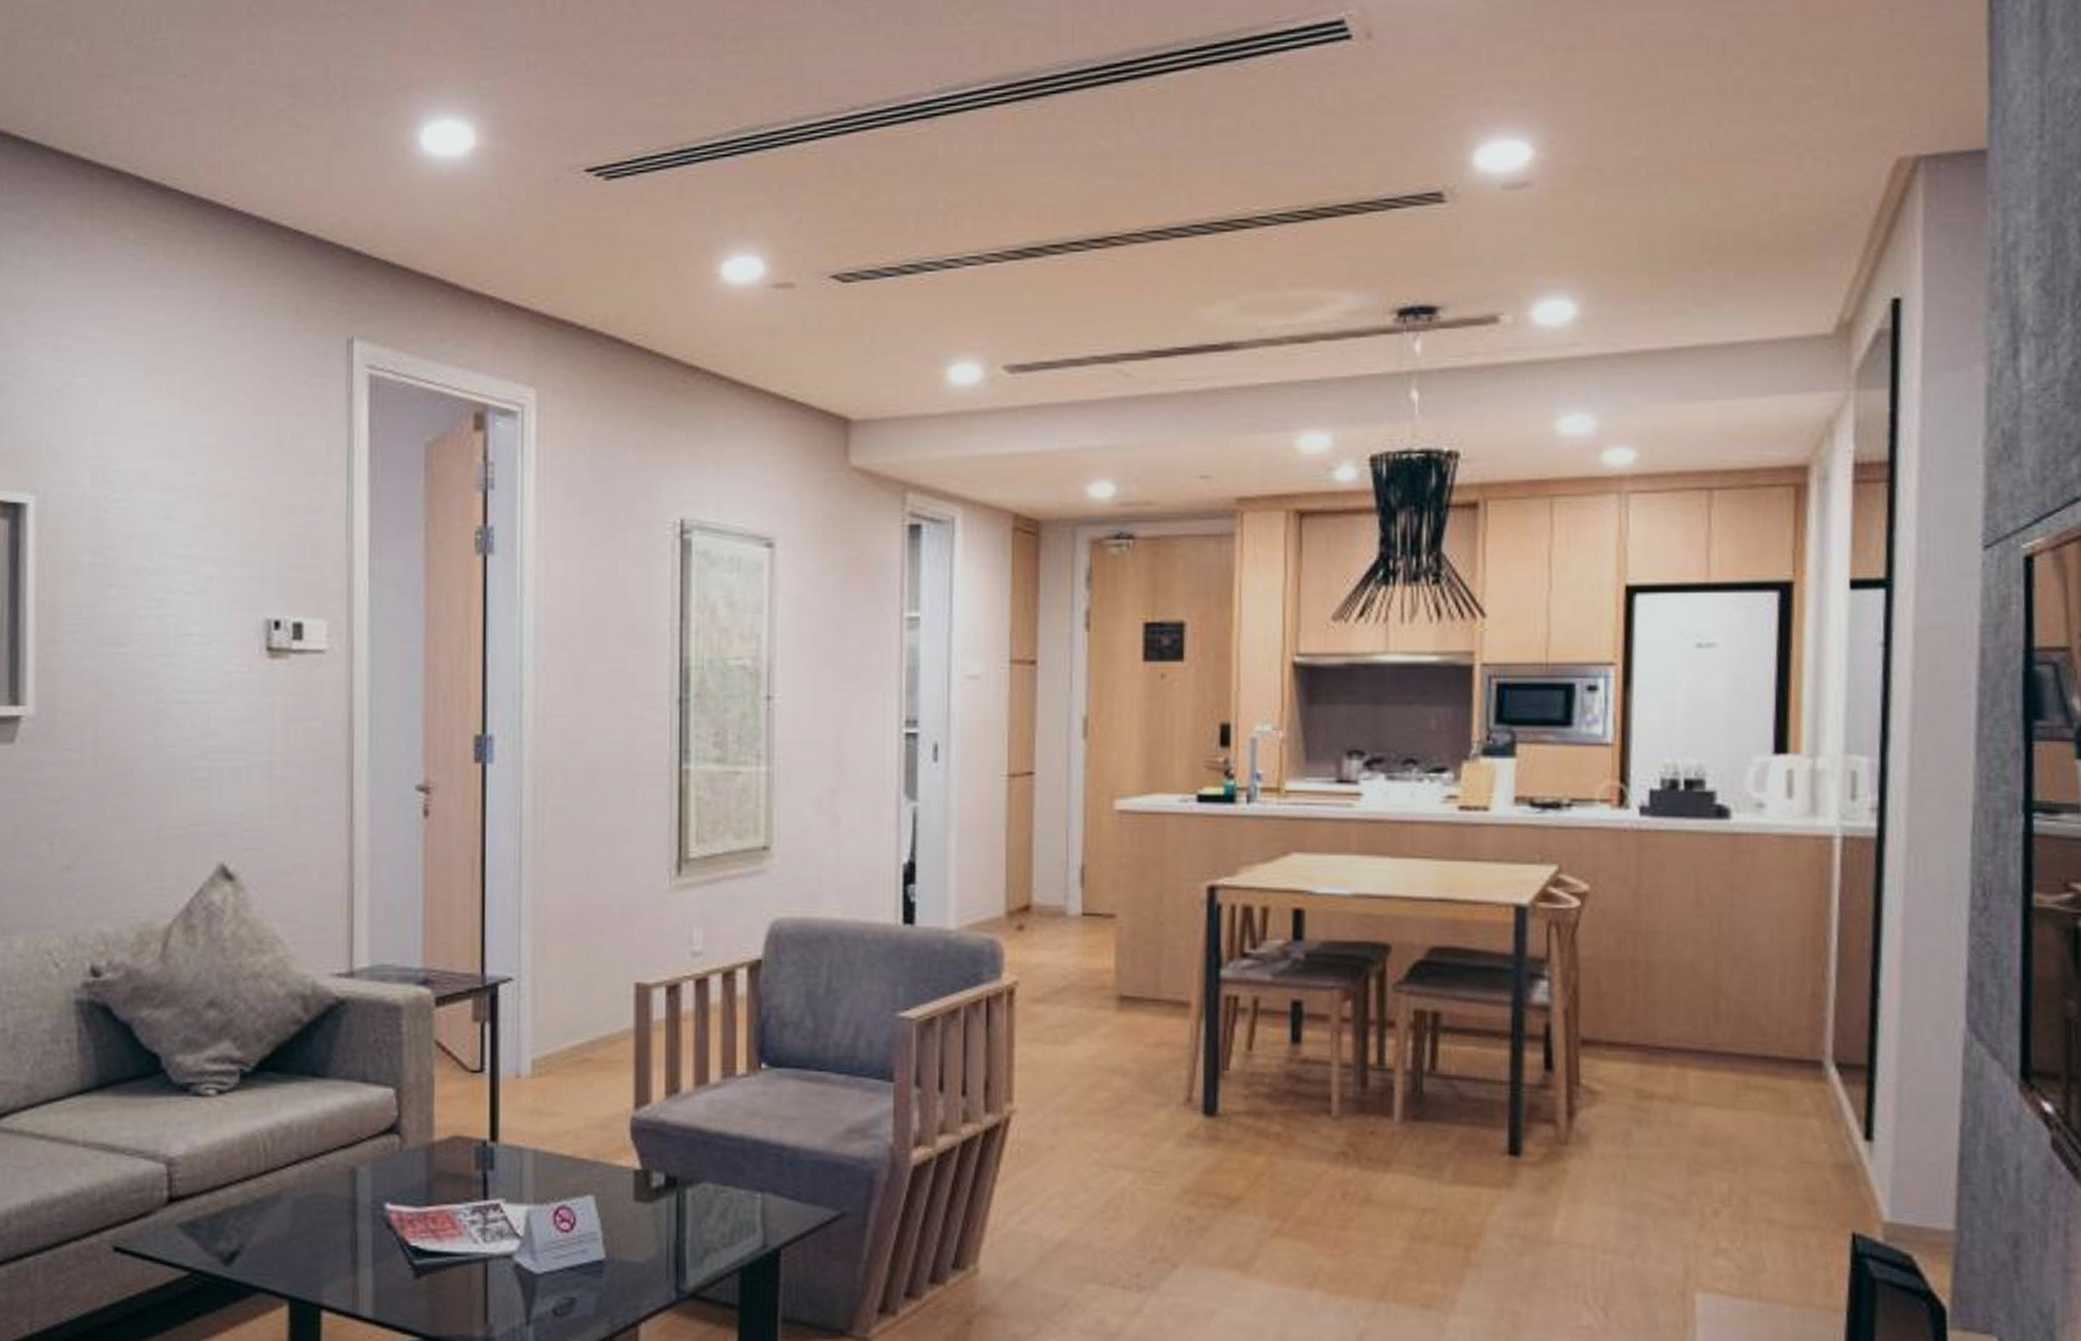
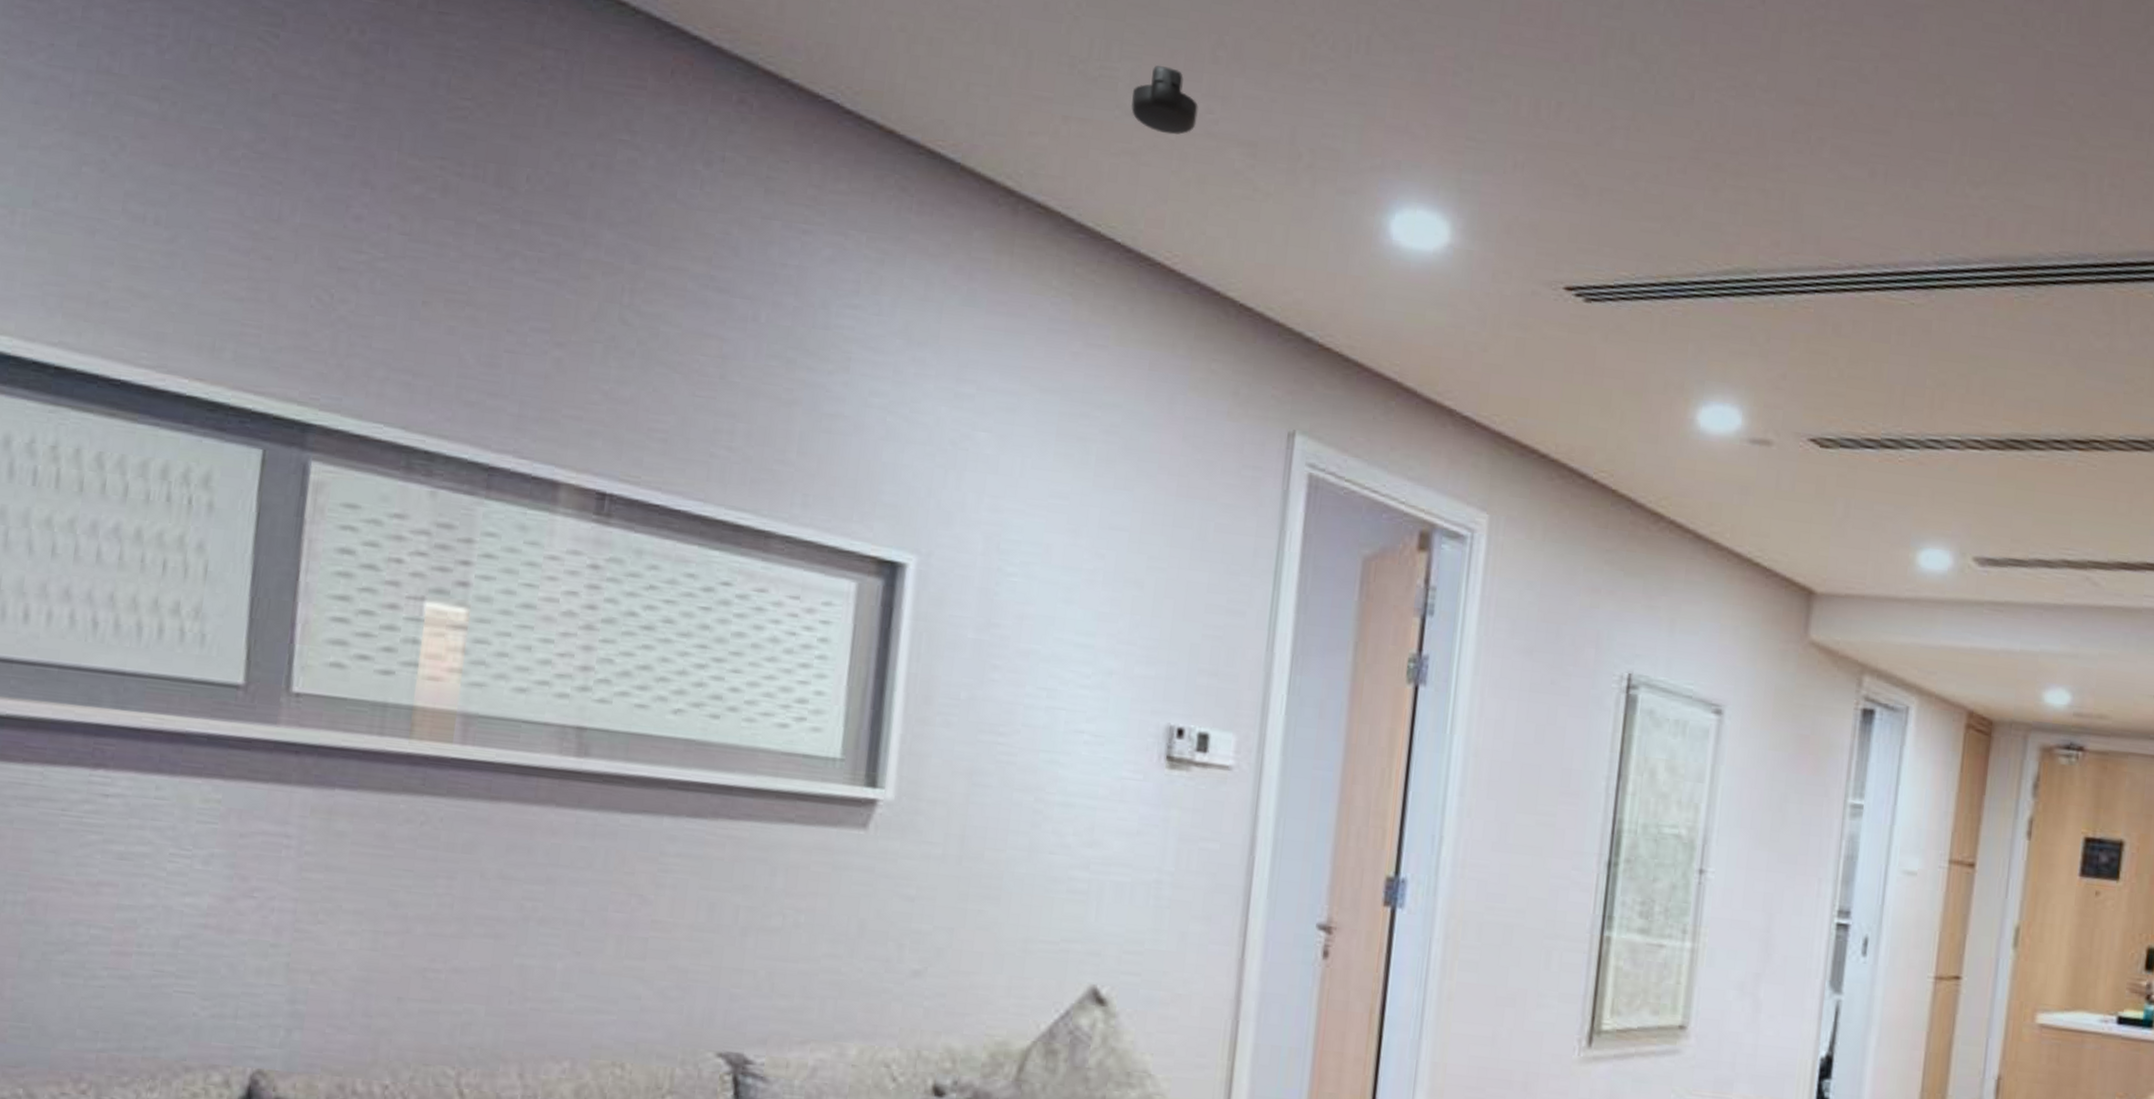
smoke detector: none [182,29,241,89] -> present [1130,65,1199,135]

